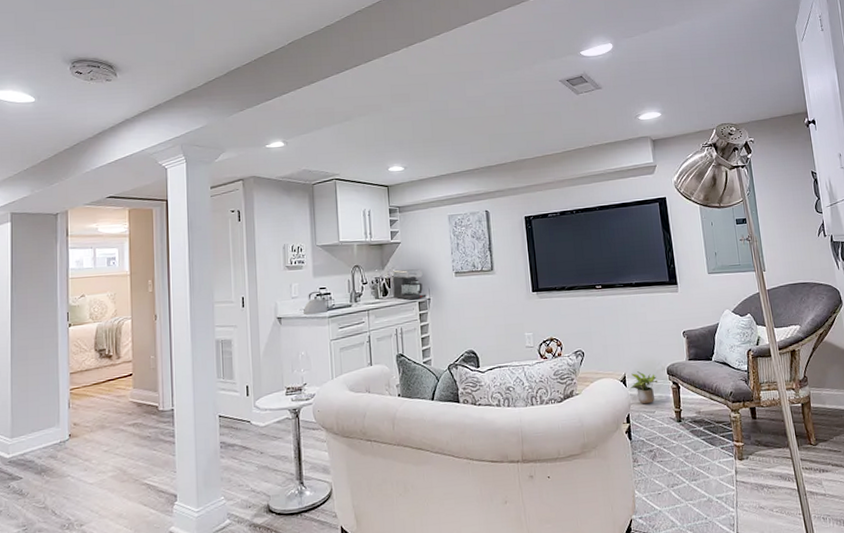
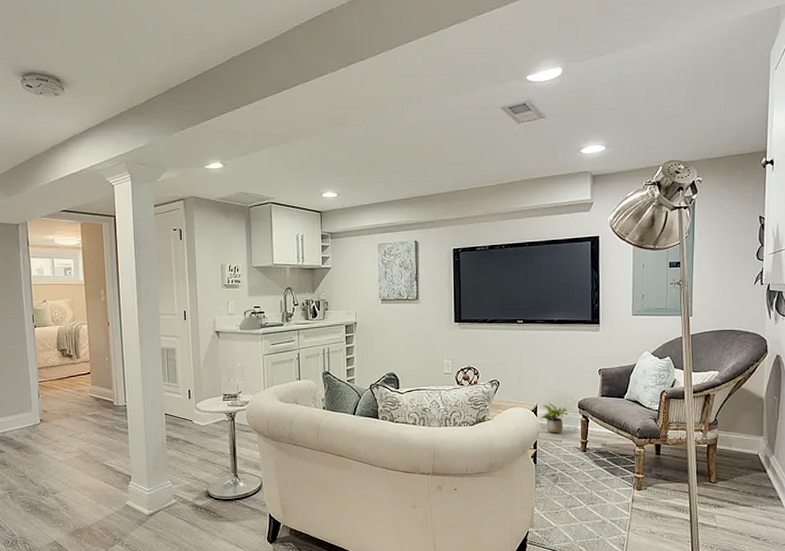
coffee maker: present [392,268,427,300] -> none [322,293,353,323]

